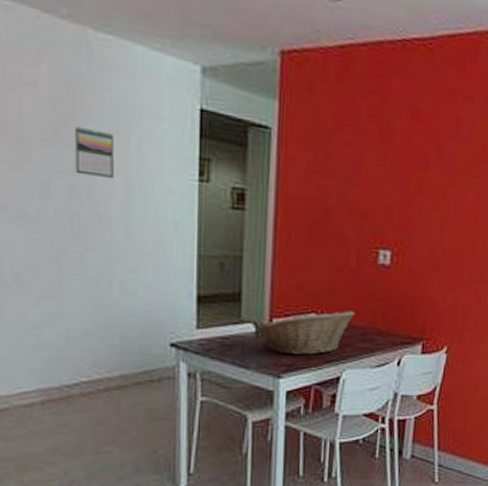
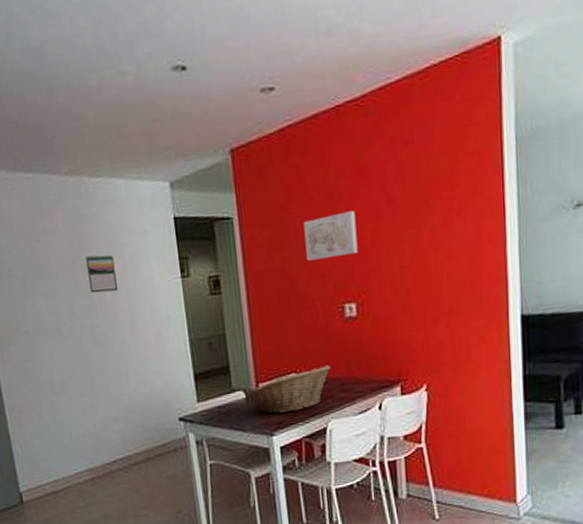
wall art: none [347,152,405,200] -> present [303,211,358,261]

